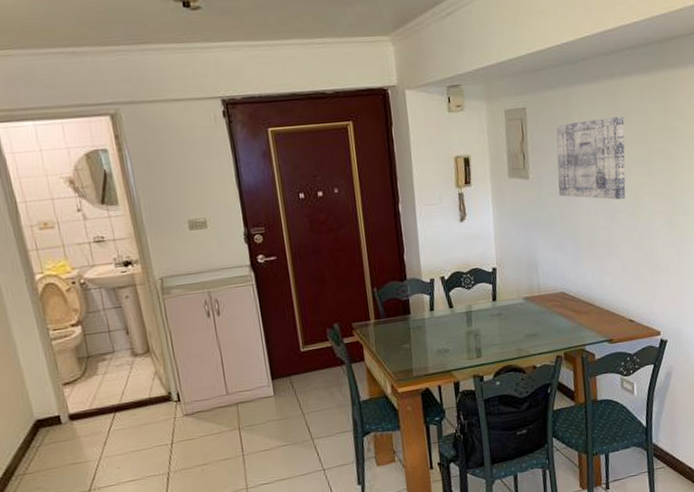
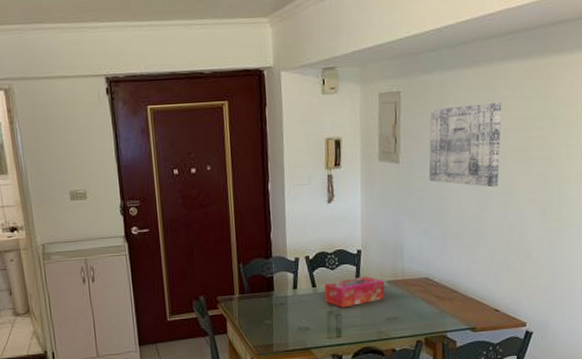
tissue box: none [461,293,523,328] -> present [324,276,385,308]

